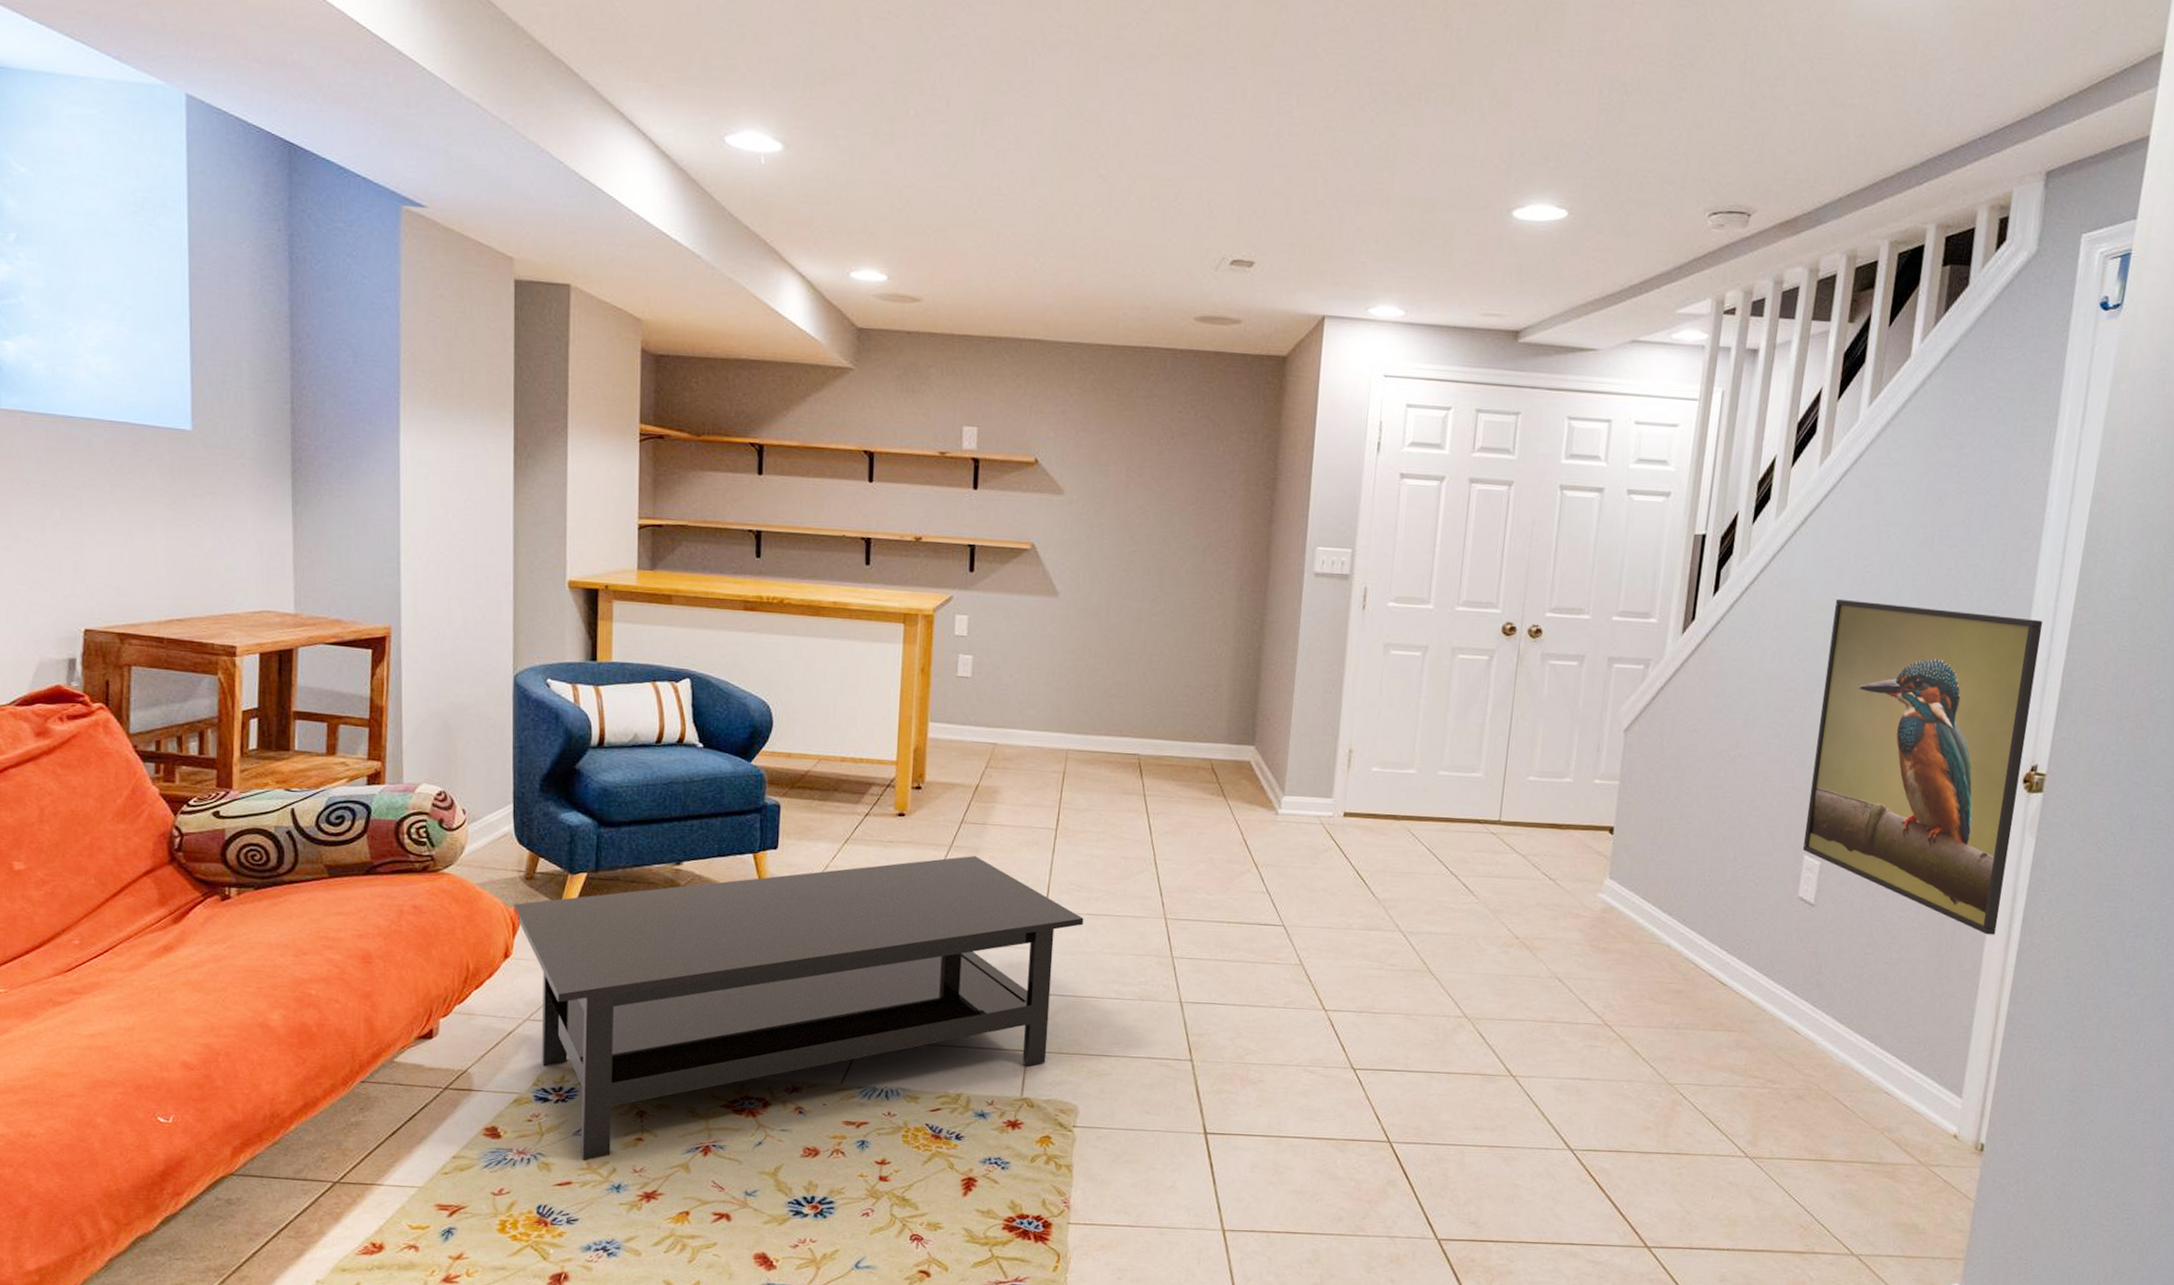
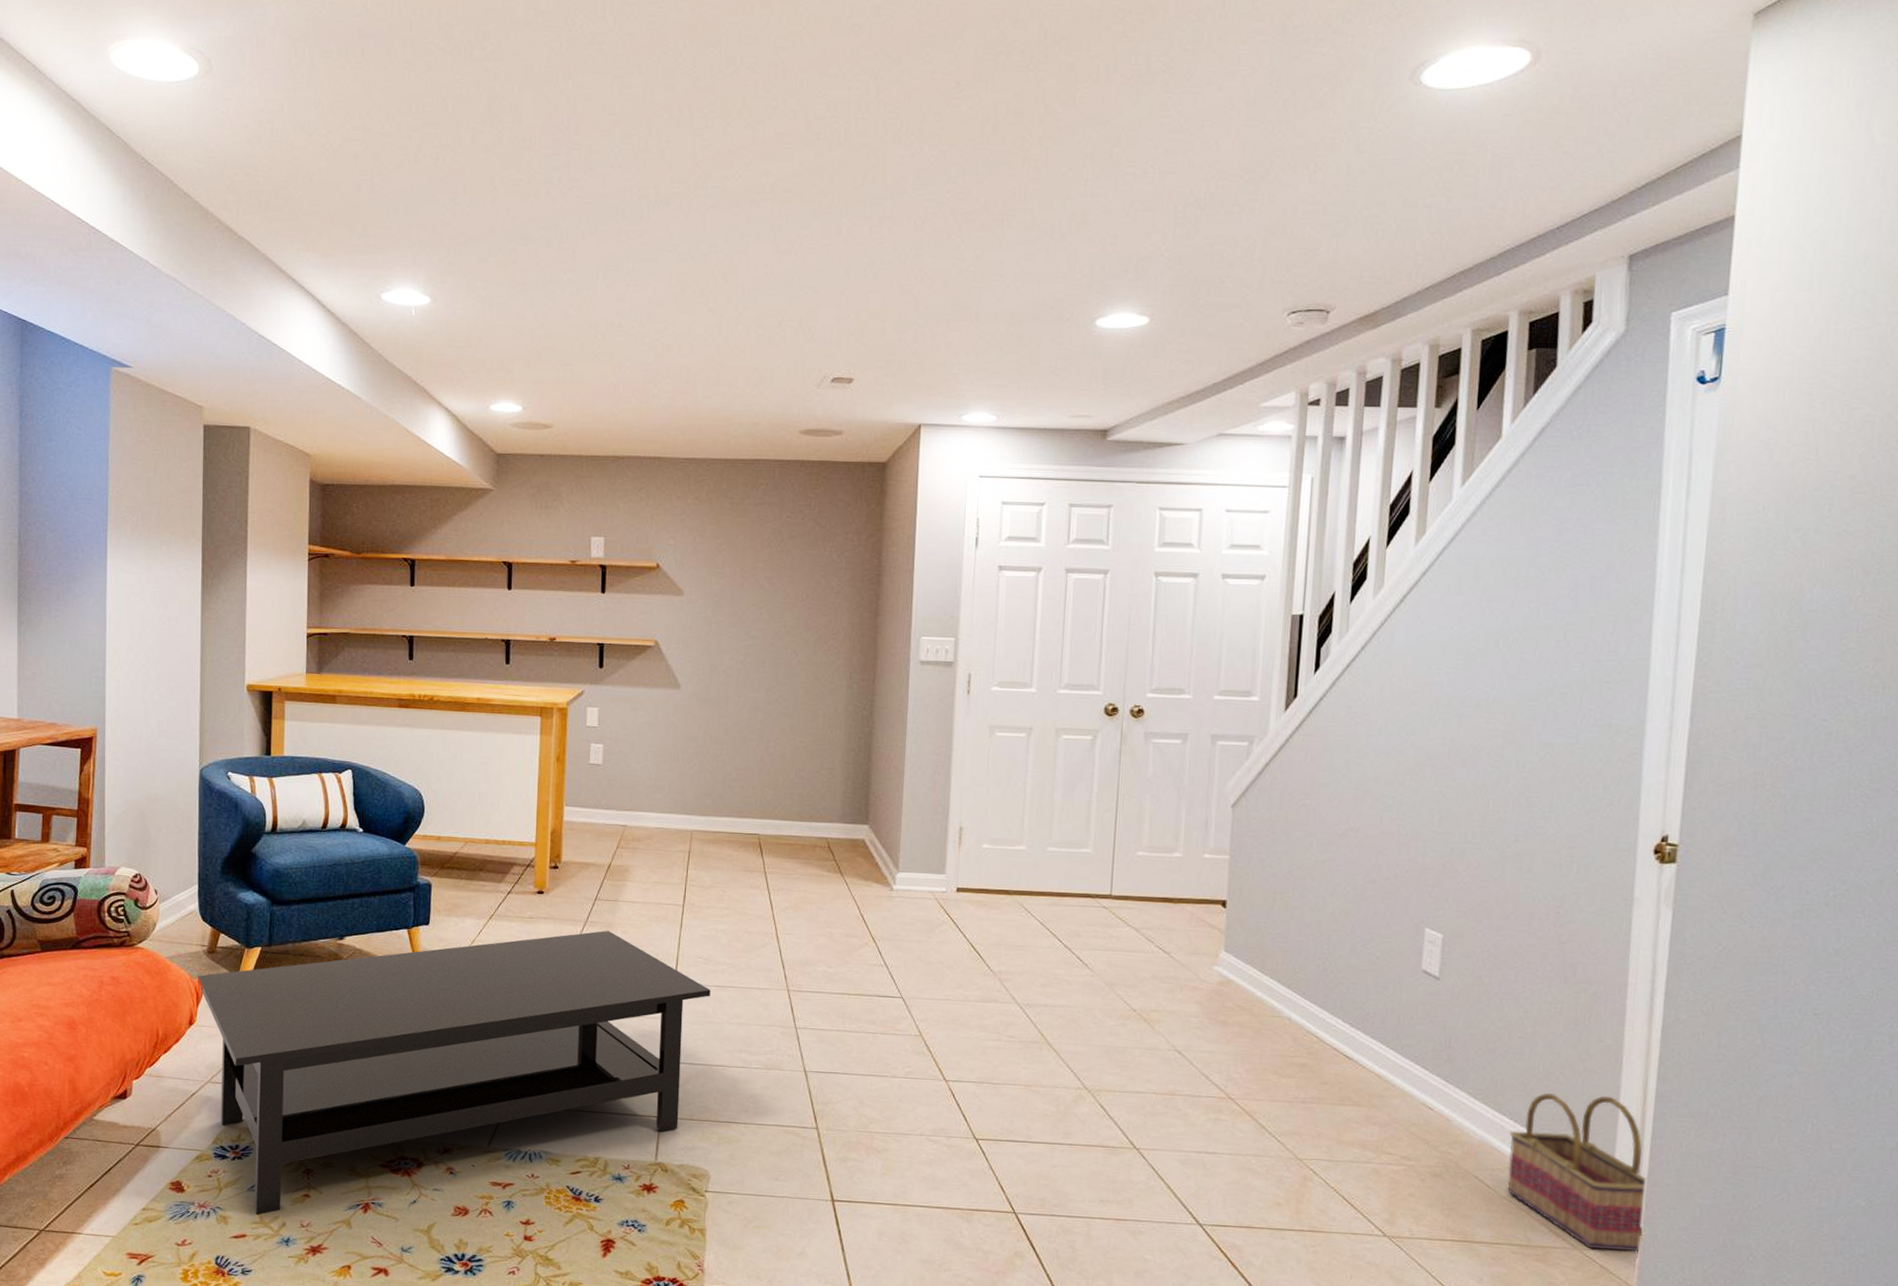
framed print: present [1803,600,2043,935] -> none [1423,674,1662,1010]
basket: none [1863,1016,1992,1166] -> present [1507,1092,1647,1251]

